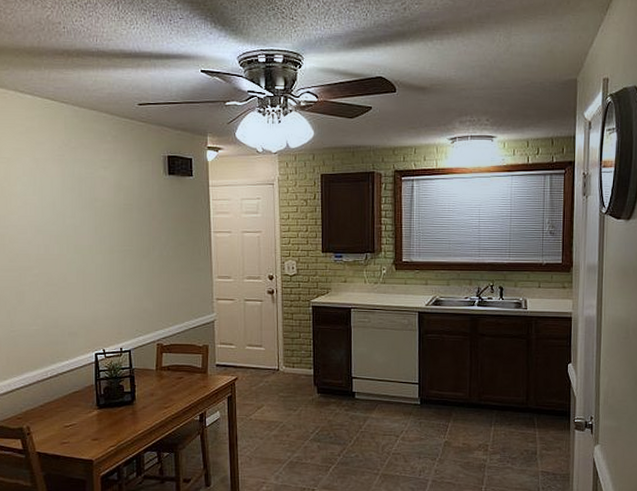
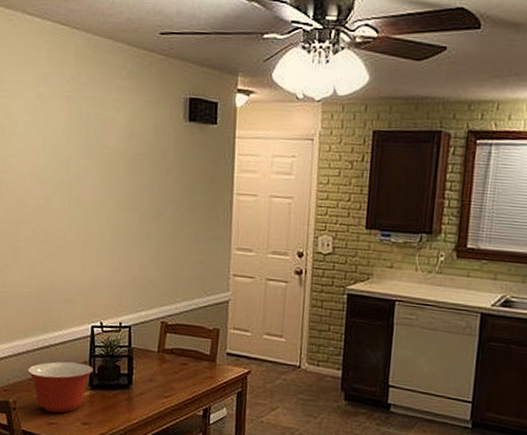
mixing bowl: none [38,387,99,434] -> present [27,361,93,414]

